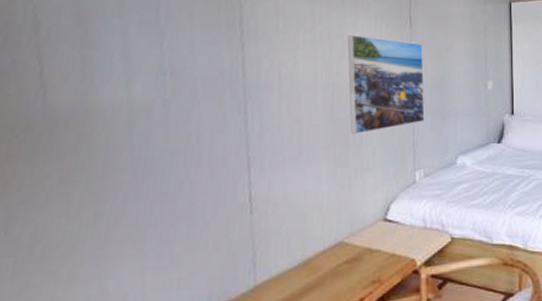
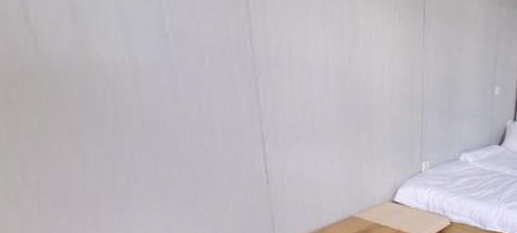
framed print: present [347,34,425,135] -> none [359,20,436,123]

